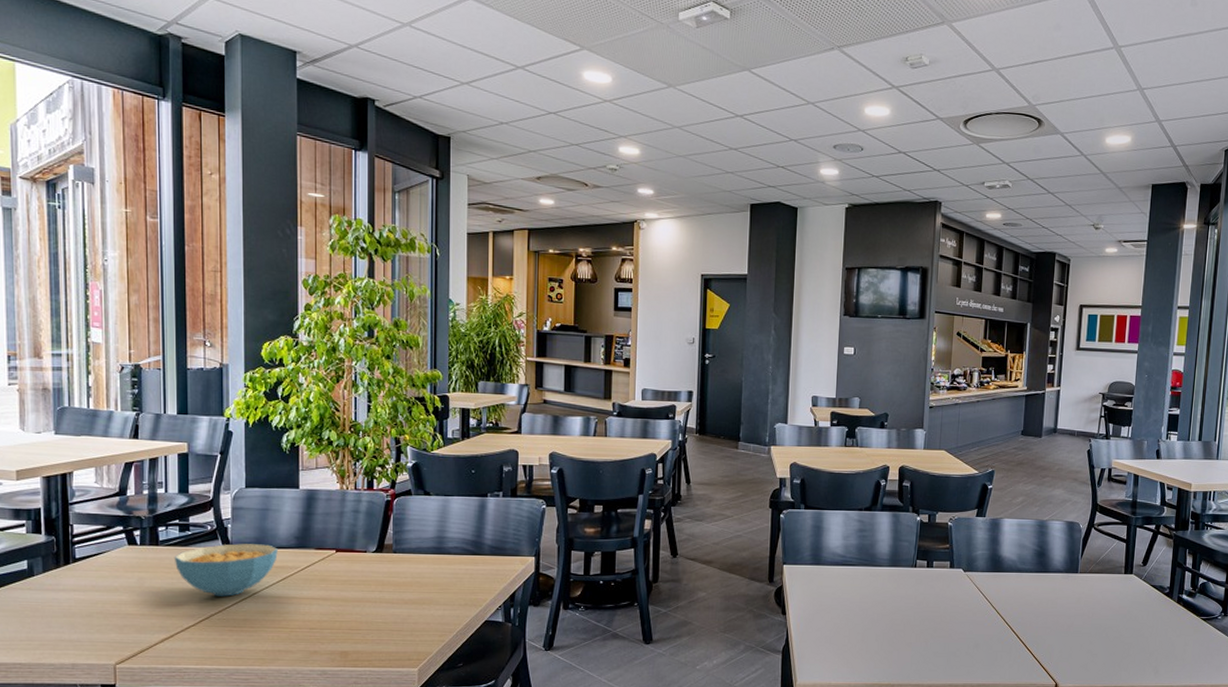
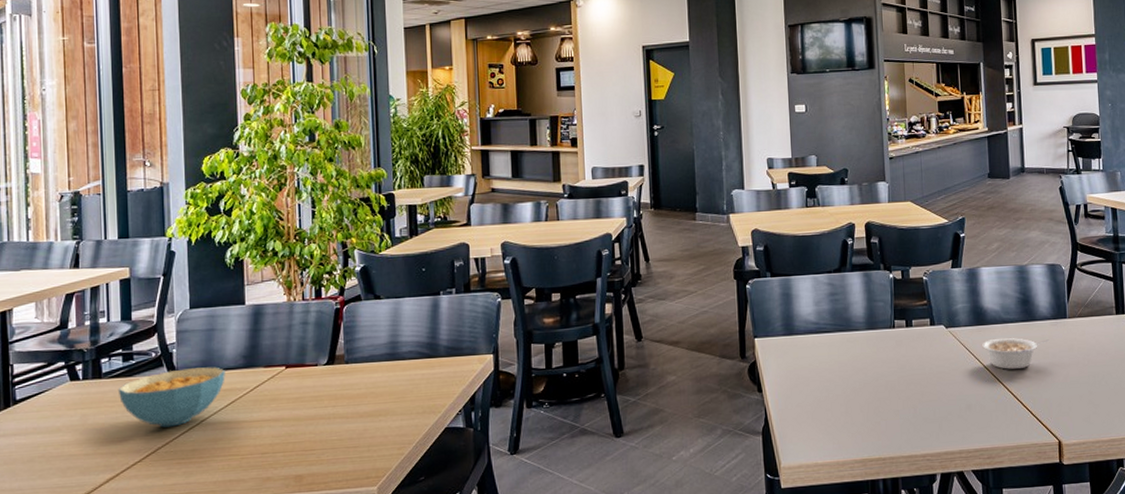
legume: none [996,586,1058,615] -> present [982,338,1048,369]

